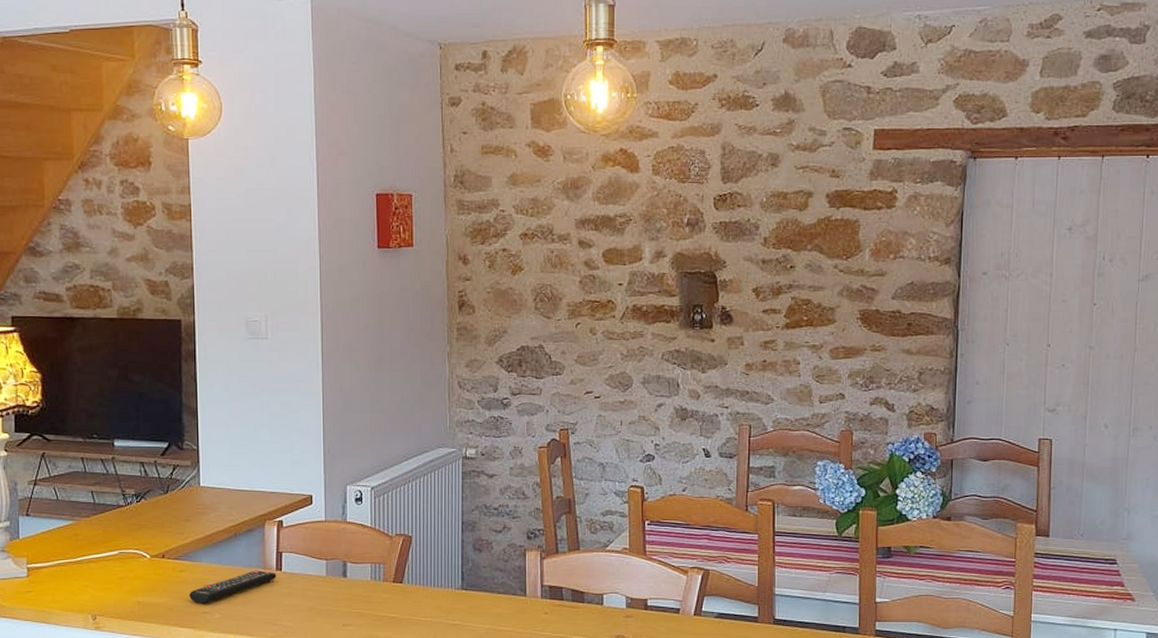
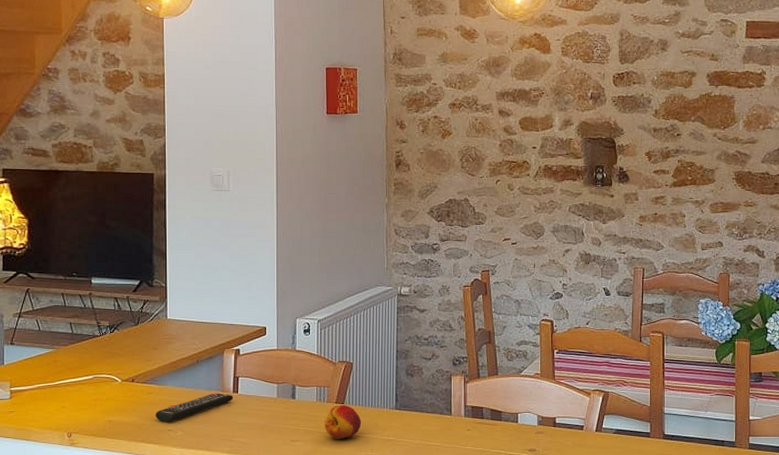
fruit: none [381,583,423,624] -> present [325,404,362,440]

